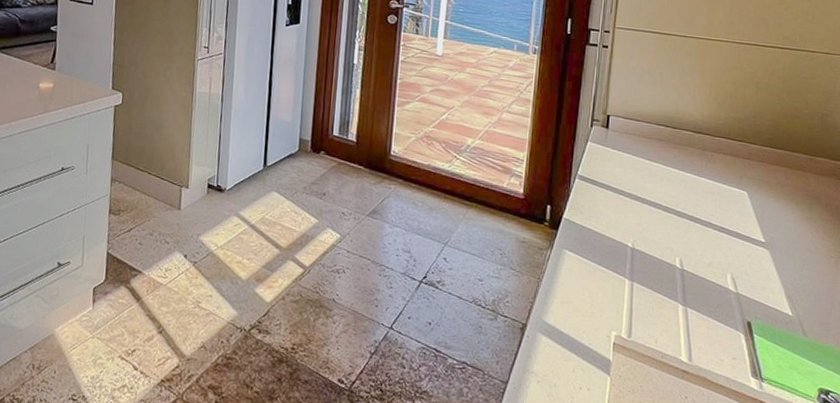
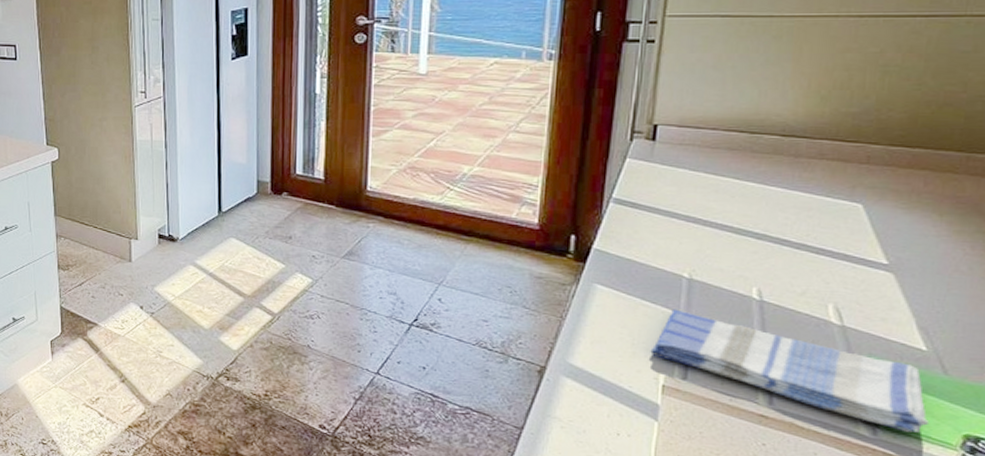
dish towel: none [604,274,797,387] -> present [650,309,930,433]

